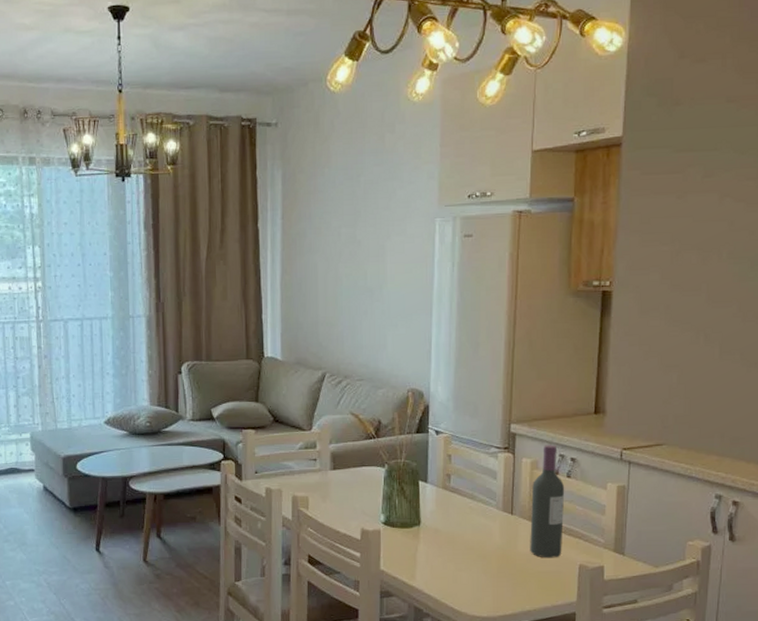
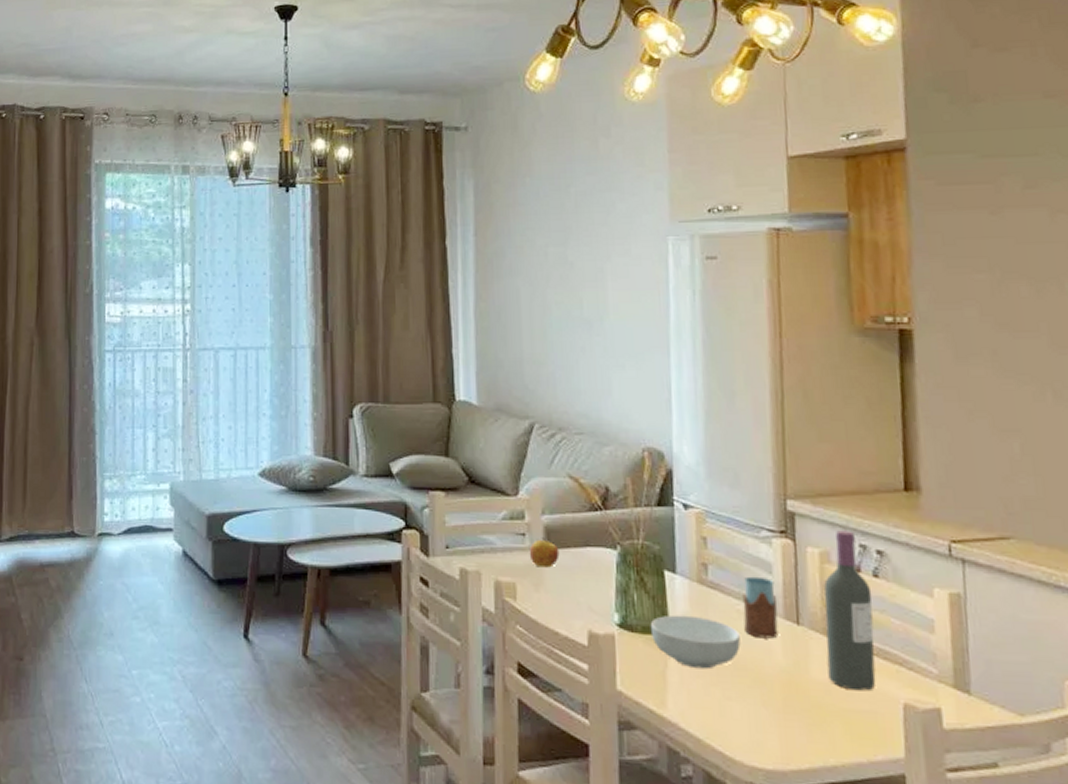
apple: none [319,461,342,484] -> present [529,537,560,568]
cereal bowl: none [406,513,470,551] -> present [650,614,741,669]
drinking glass: none [474,481,499,526] -> present [742,576,779,639]

